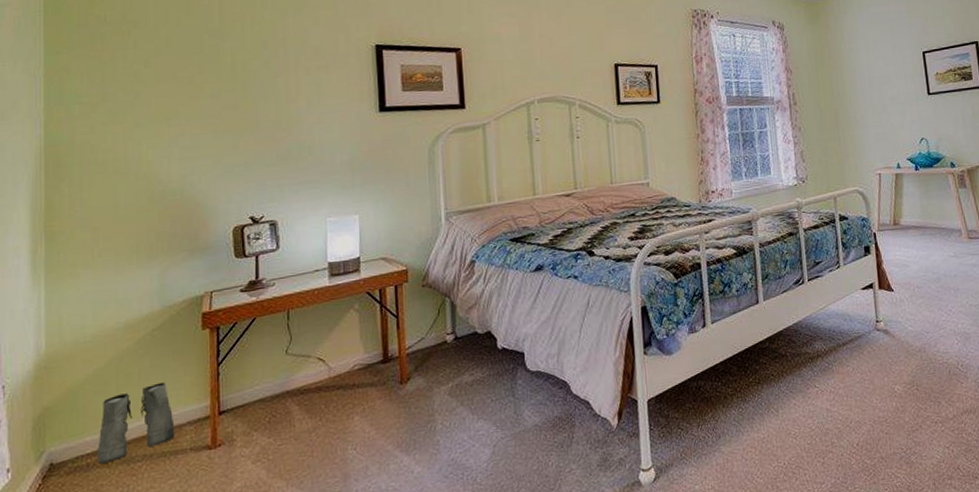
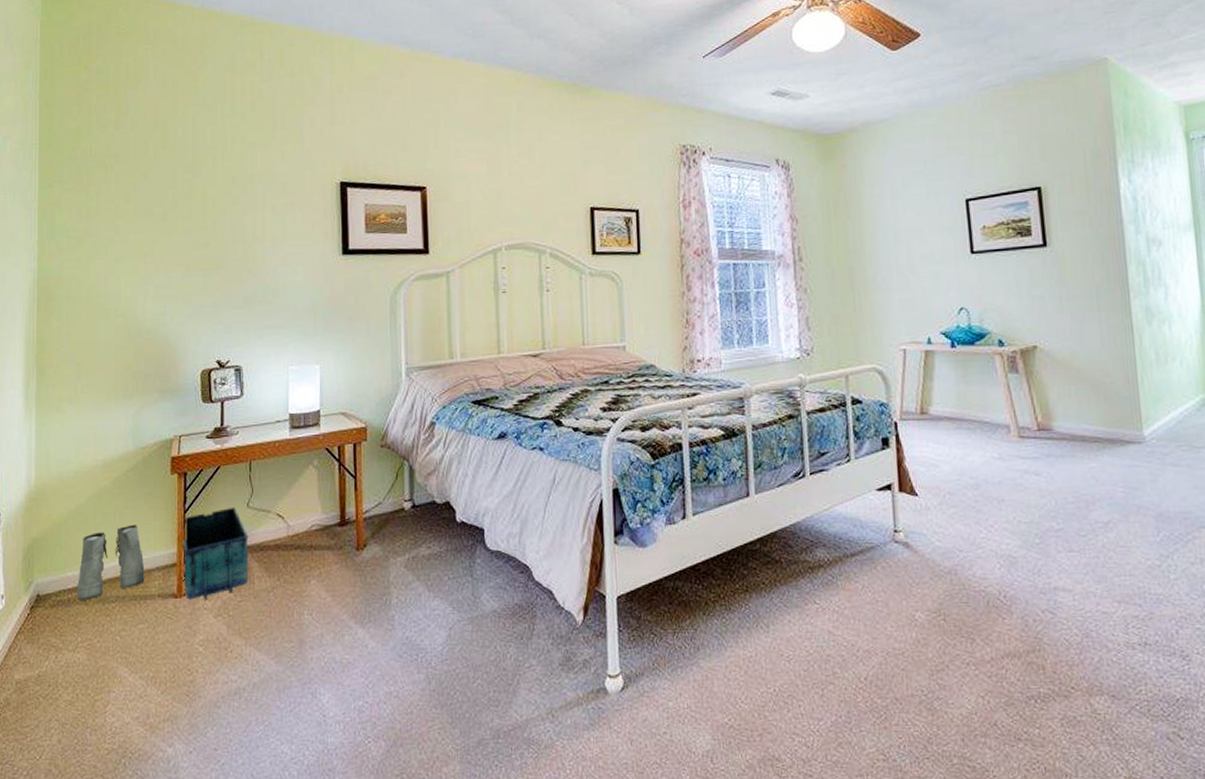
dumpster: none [216,355,289,450] -> present [182,507,249,600]

